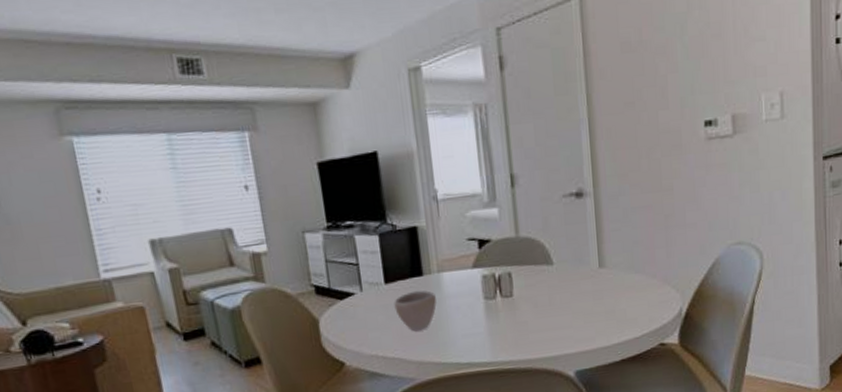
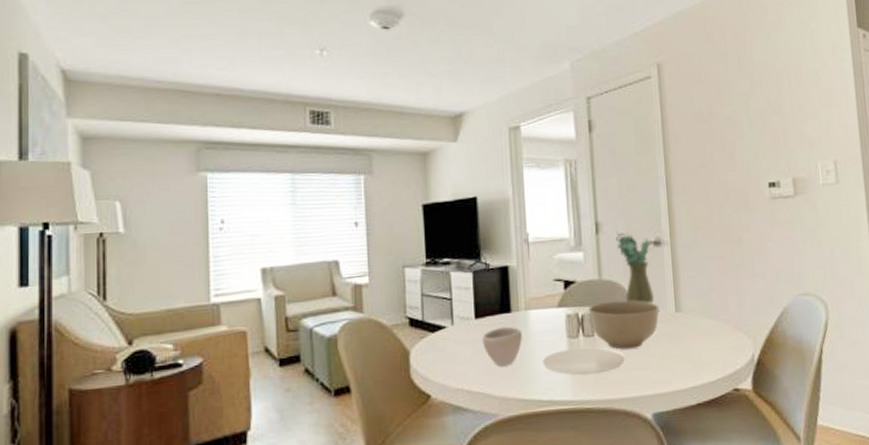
plate: none [459,308,546,337] -> present [542,347,625,375]
bowl: none [505,258,582,309] -> present [588,300,660,349]
vase: none [533,183,576,261] -> present [616,230,654,304]

